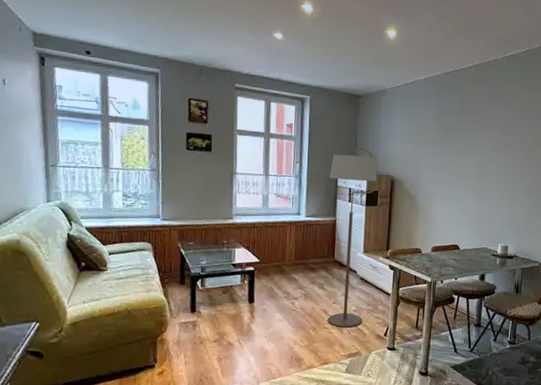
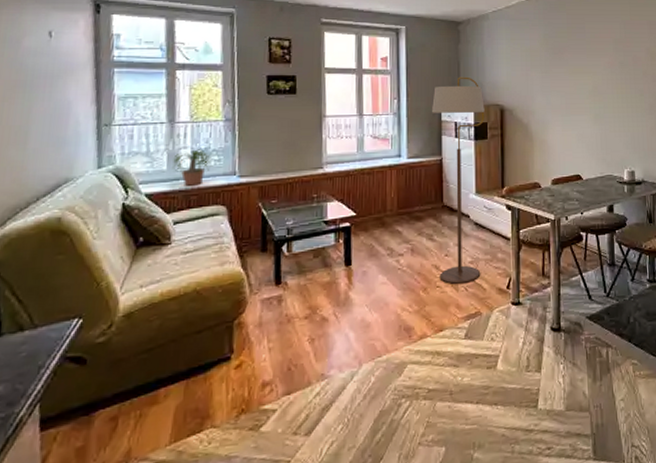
potted plant: none [107,193,140,224] -> present [172,149,212,186]

